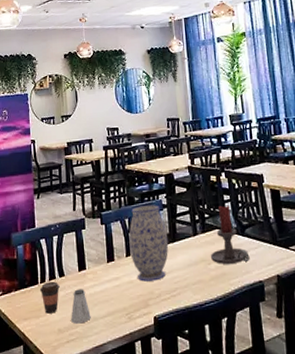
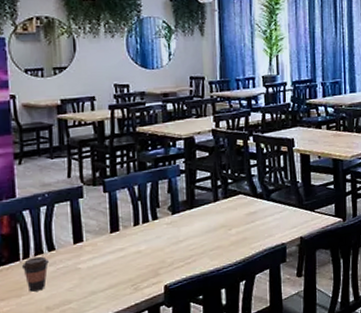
saltshaker: present [71,289,91,324] -> none [63,262,88,300]
vase: present [128,204,169,282] -> none [138,170,185,251]
candle holder: present [210,206,250,264] -> none [231,170,274,229]

